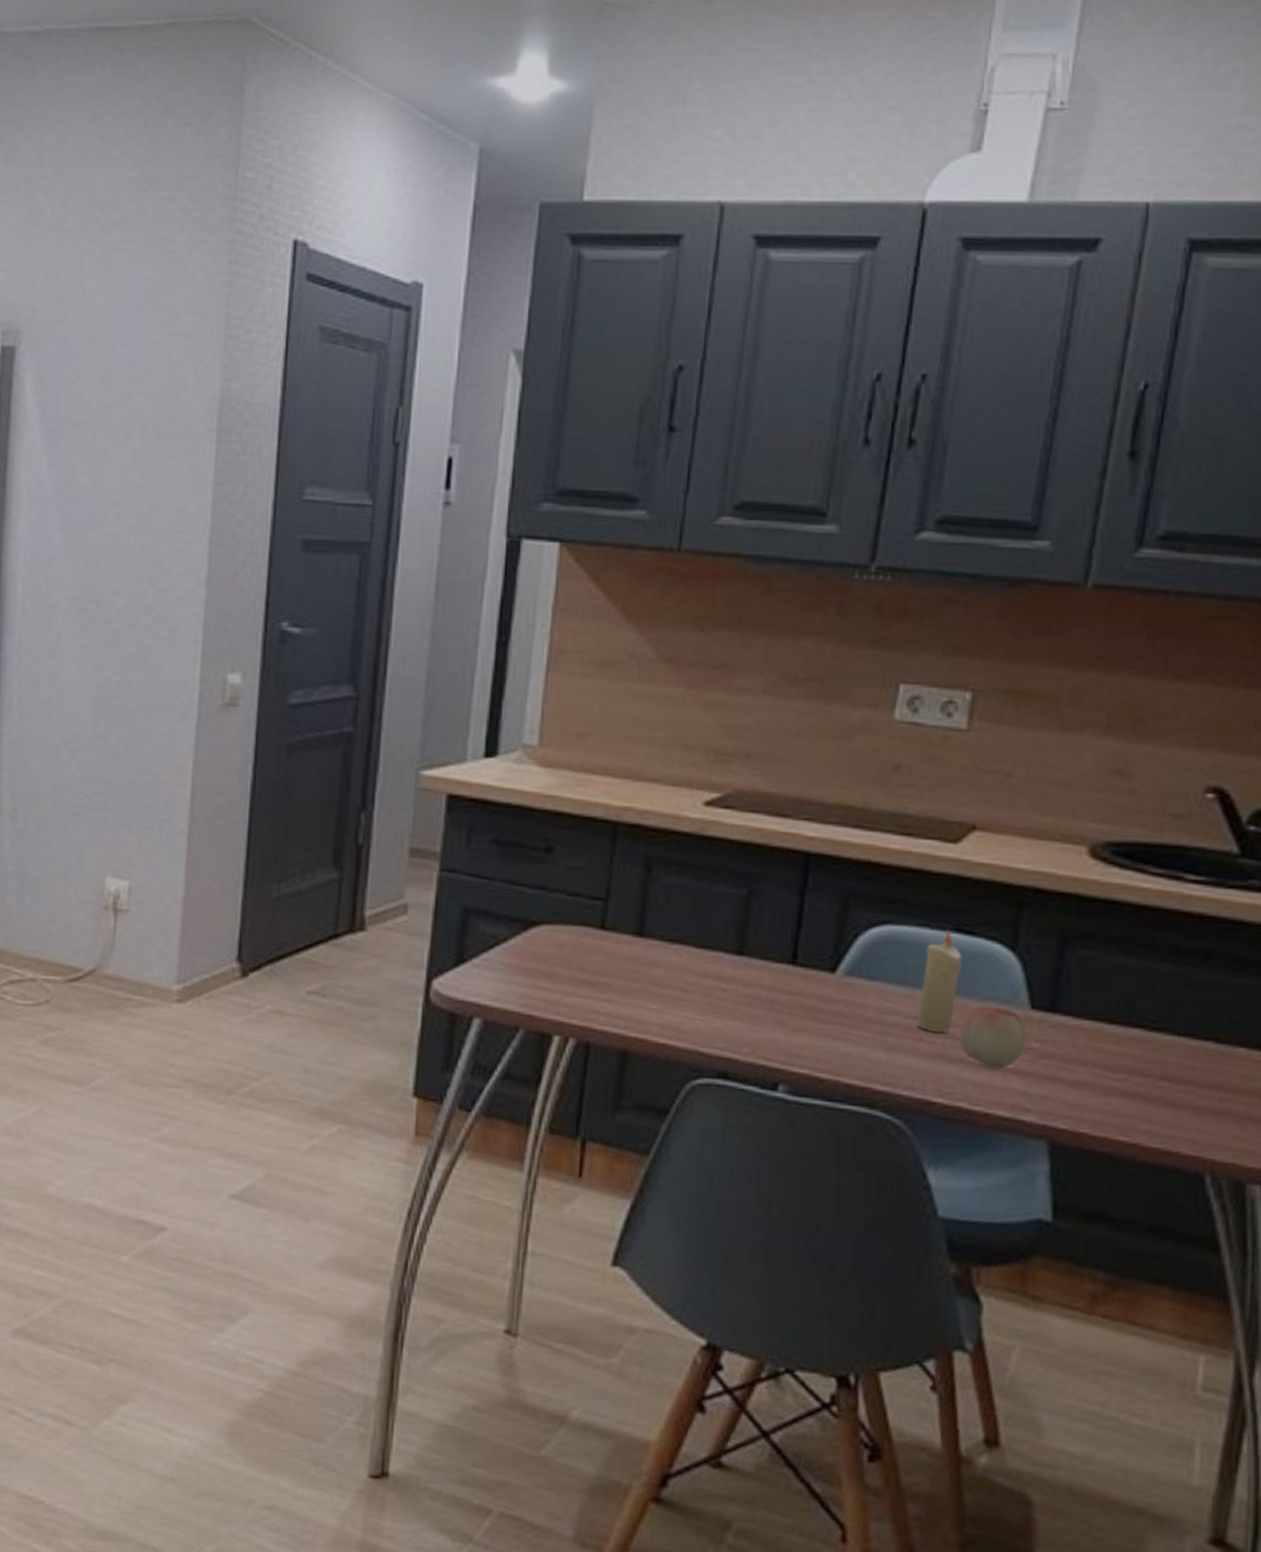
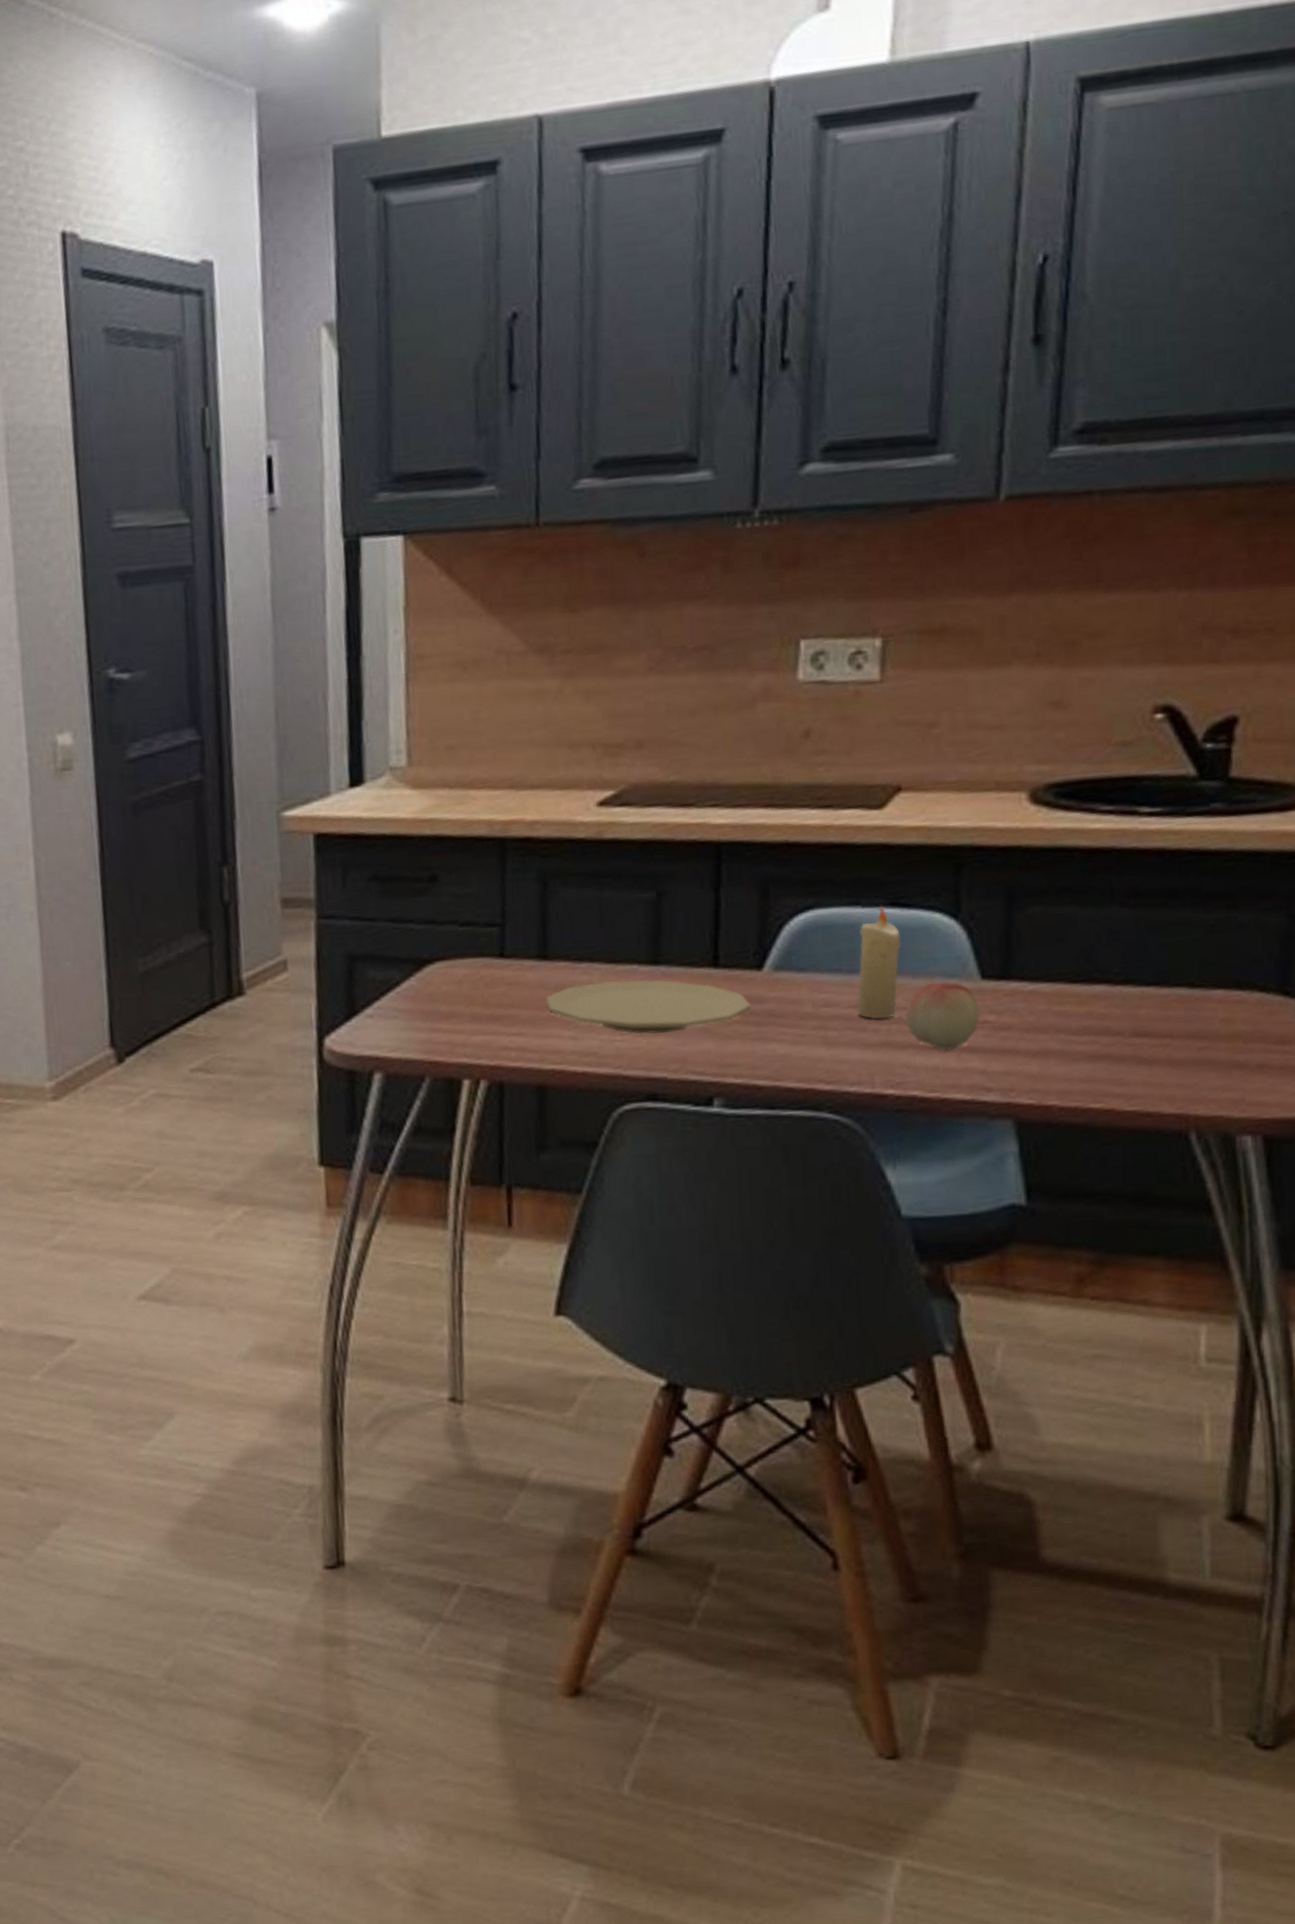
plate: none [636,963,821,1018] -> present [545,979,751,1034]

